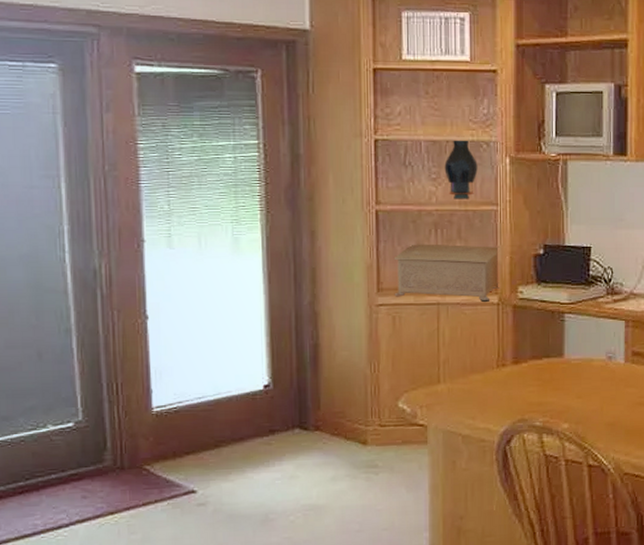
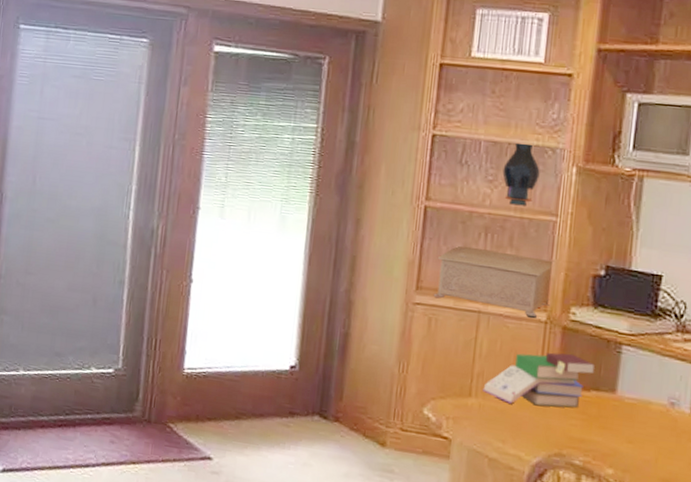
book: none [449,328,543,383] -> present [482,352,595,408]

